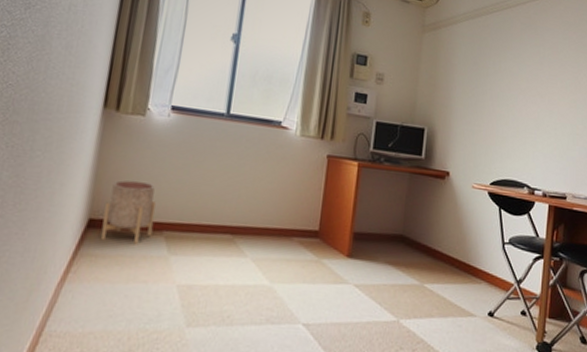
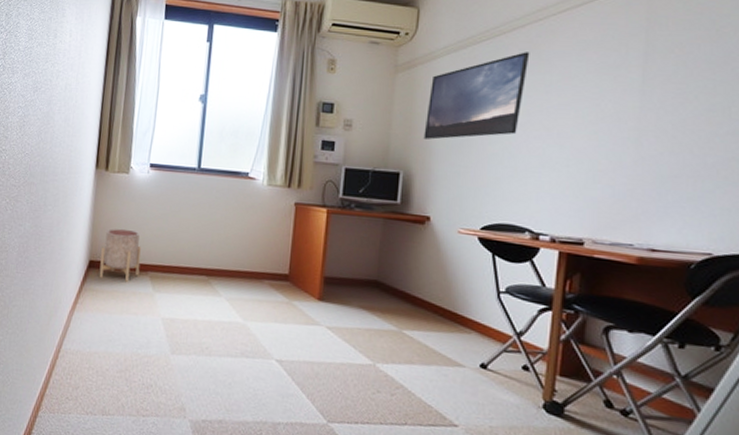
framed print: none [445,26,529,99] -> present [423,52,530,140]

